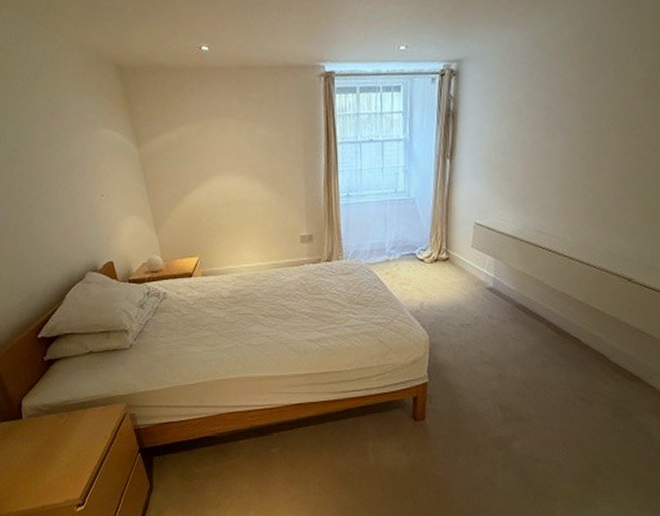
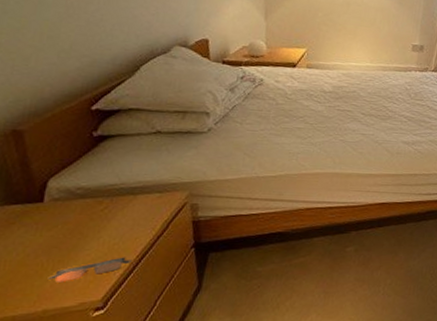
glasses: none [39,462,95,484] -> present [47,257,132,282]

